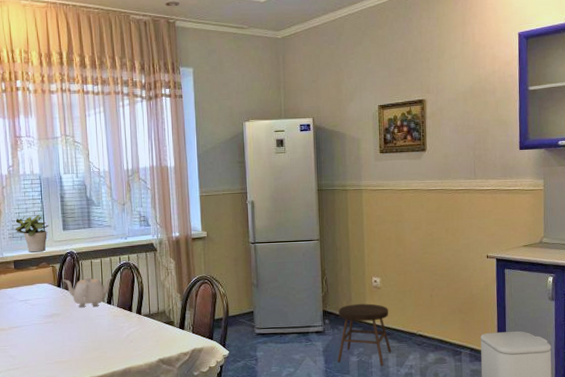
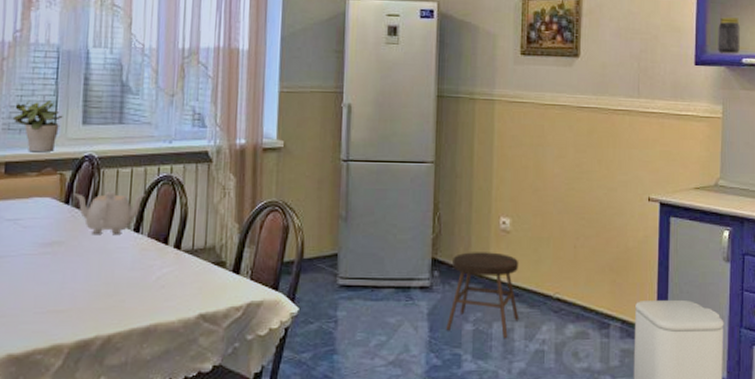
jar: none [537,109,556,139] -> present [718,17,740,54]

